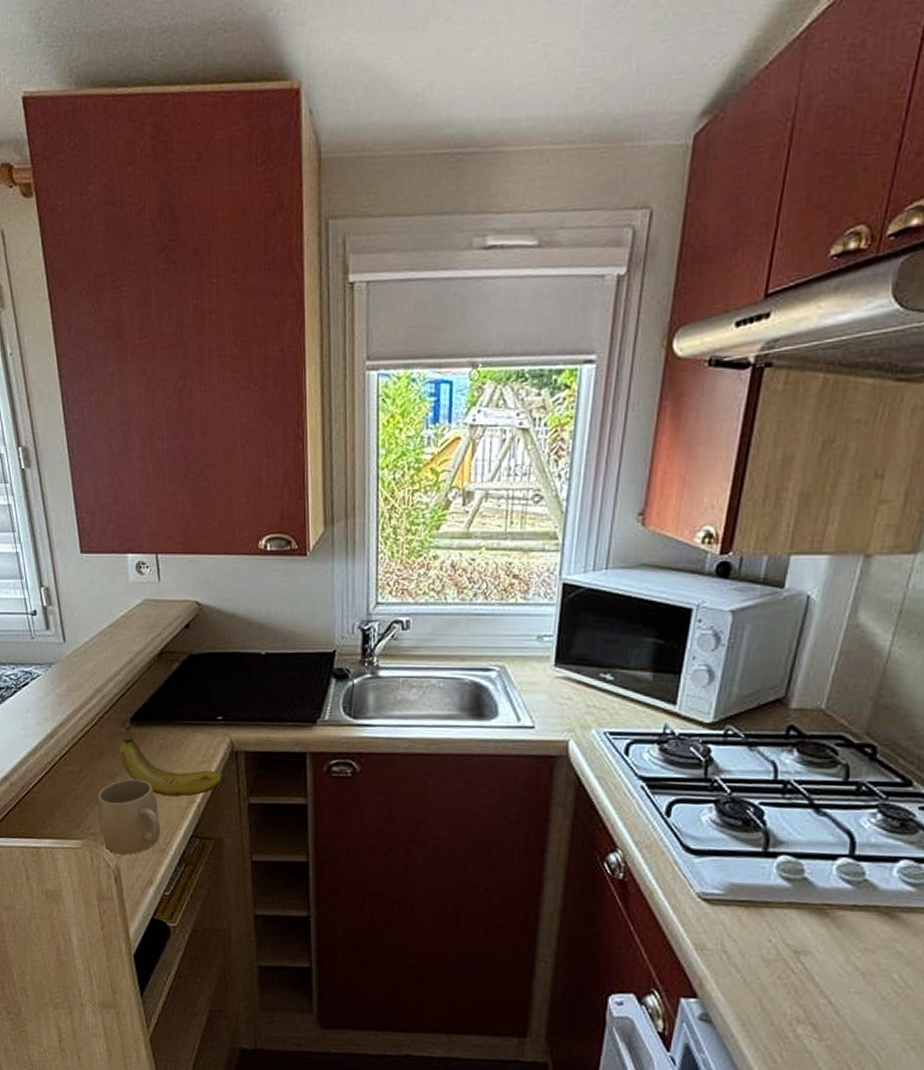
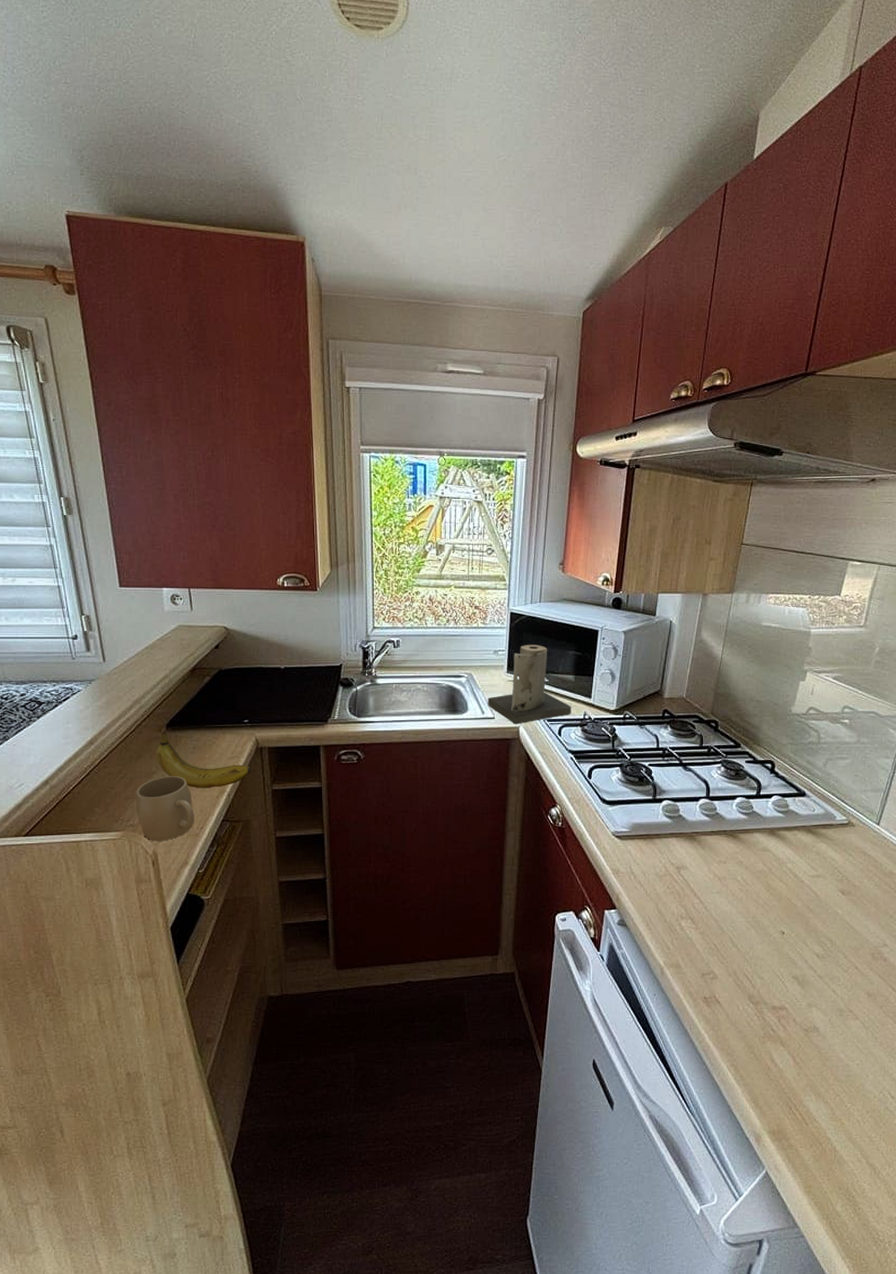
paper towel roll: none [525,627,646,737] -> present [487,644,572,724]

